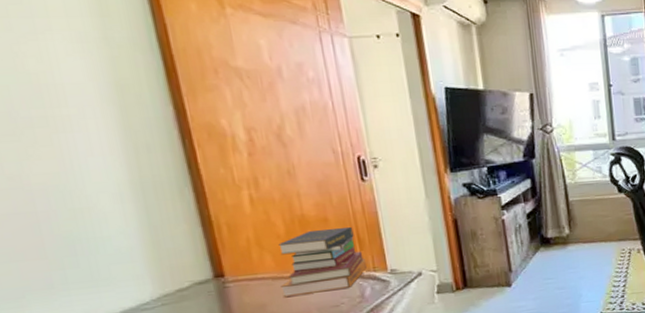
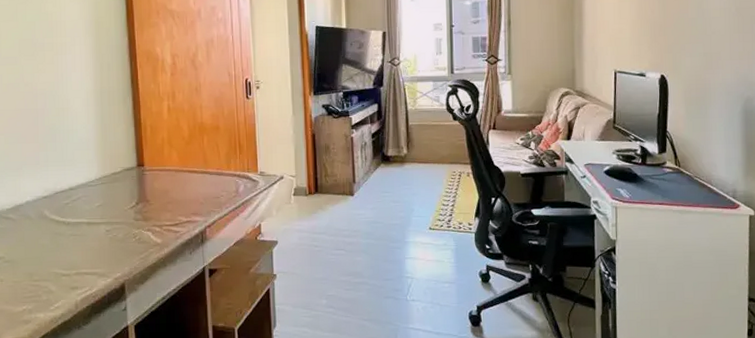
books: present [278,227,368,298] -> none [180,135,244,187]

